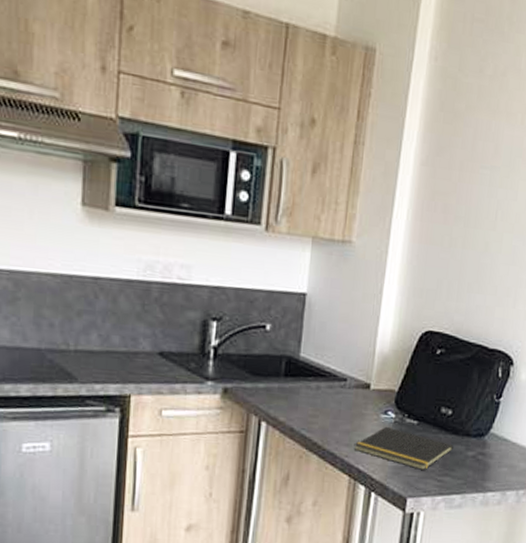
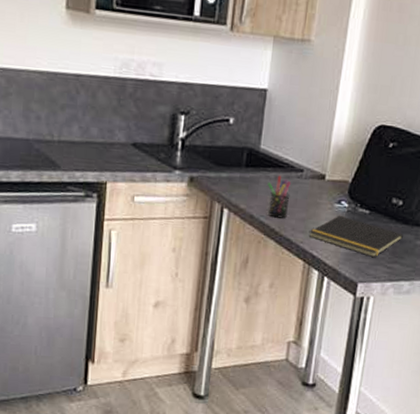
pen holder: none [309,385,333,431] -> present [267,175,291,219]

